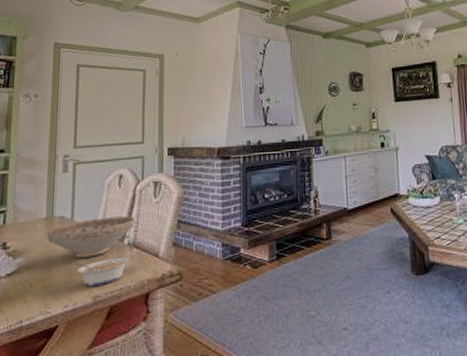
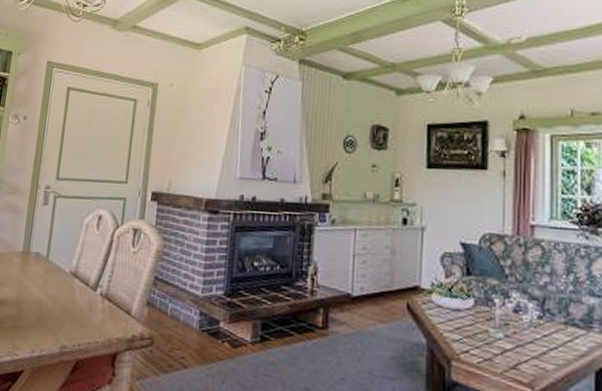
decorative bowl: present [47,216,135,258] -> none [21,260,110,303]
legume: present [74,257,130,286] -> none [45,305,101,335]

